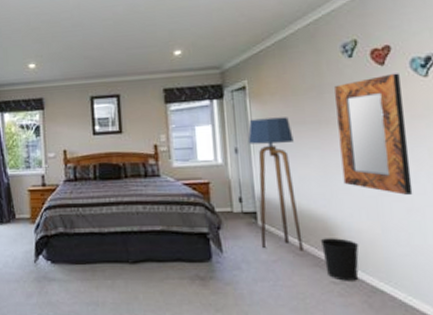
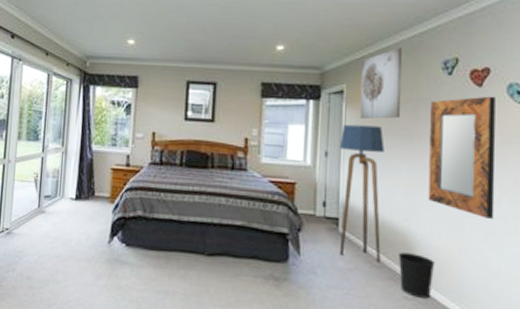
wall art: none [260,37,306,112] -> present [360,47,402,120]

